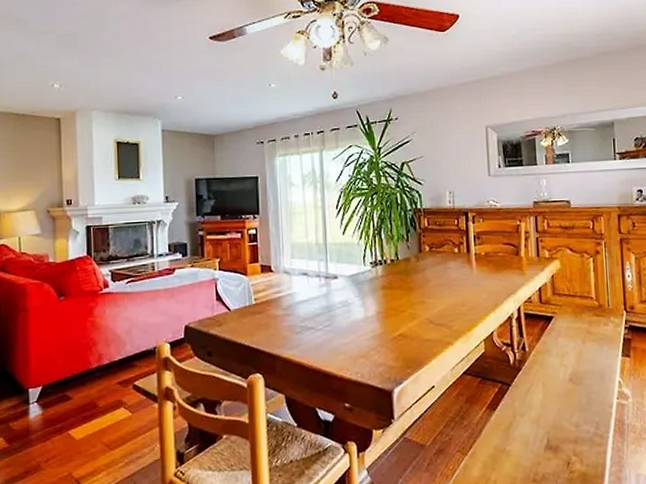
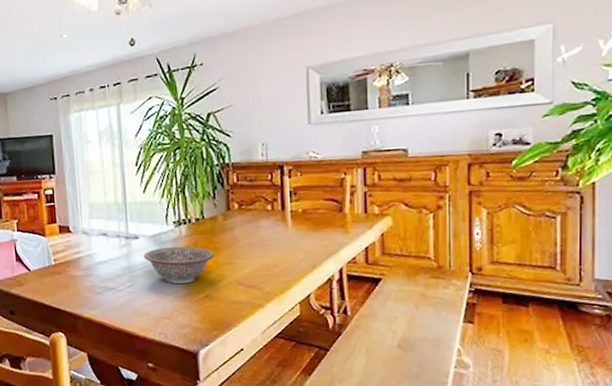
decorative bowl: none [342,286,408,323] -> present [143,246,215,285]

